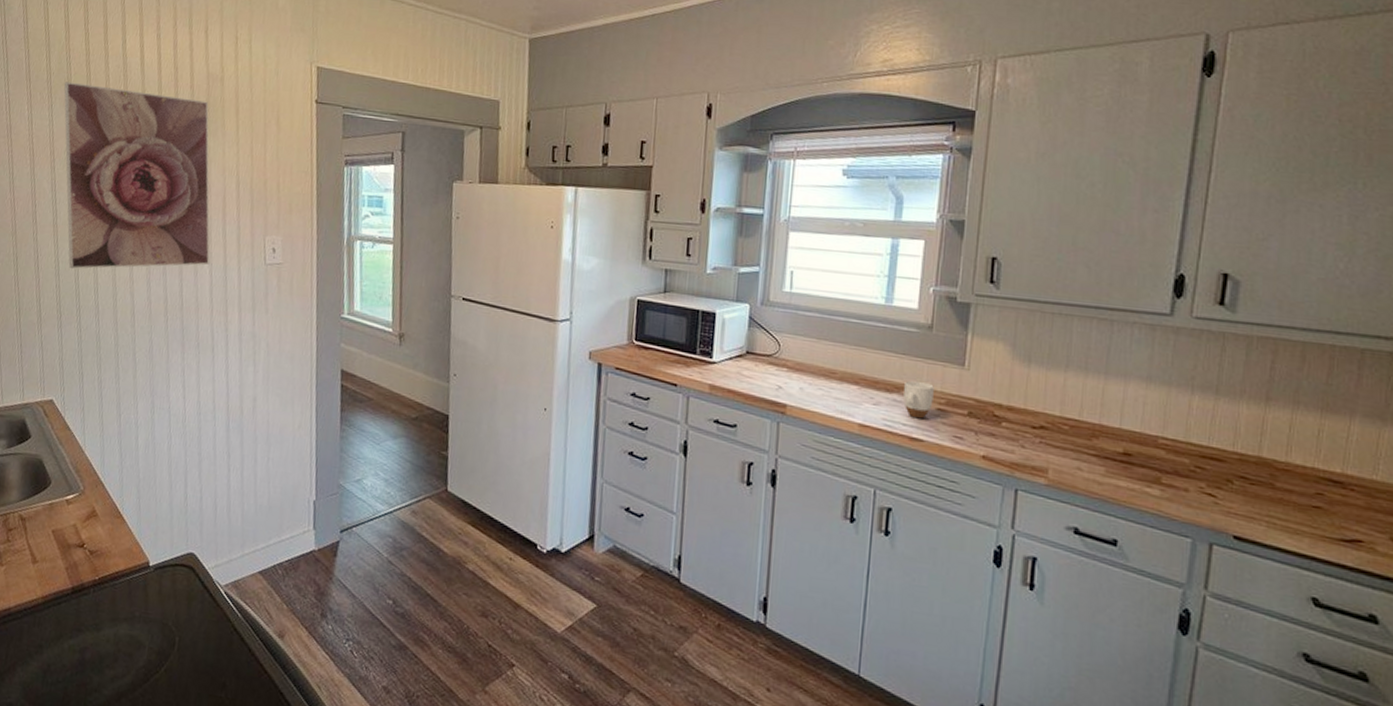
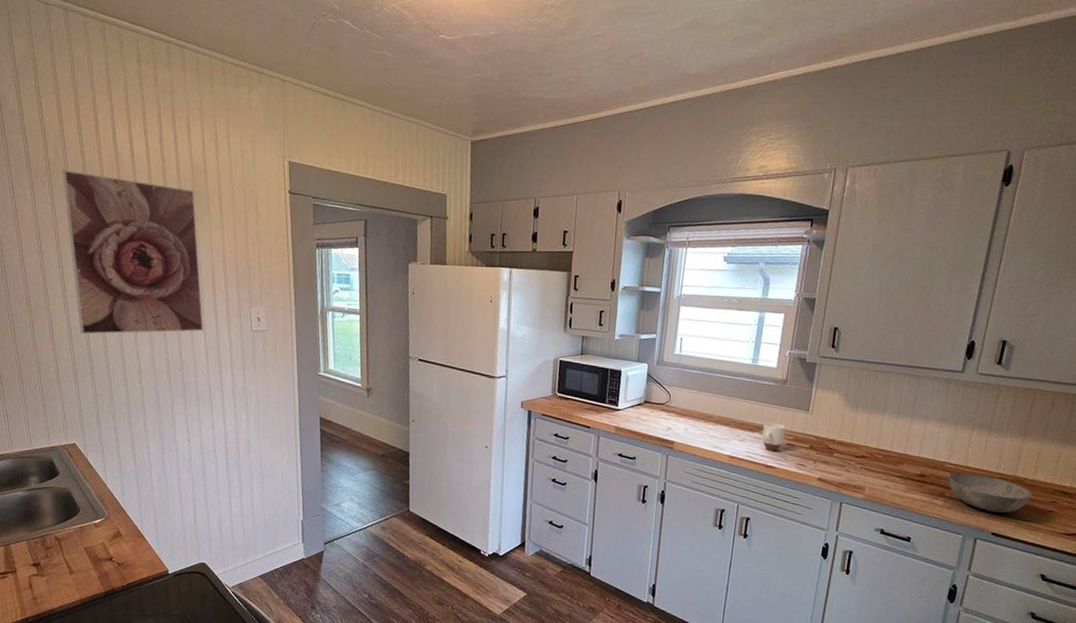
bowl: none [1163,451,1287,509] -> present [947,473,1033,513]

